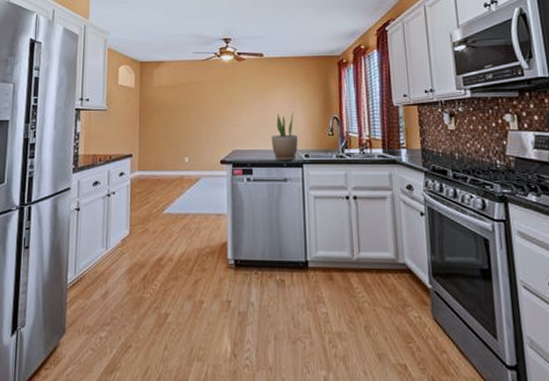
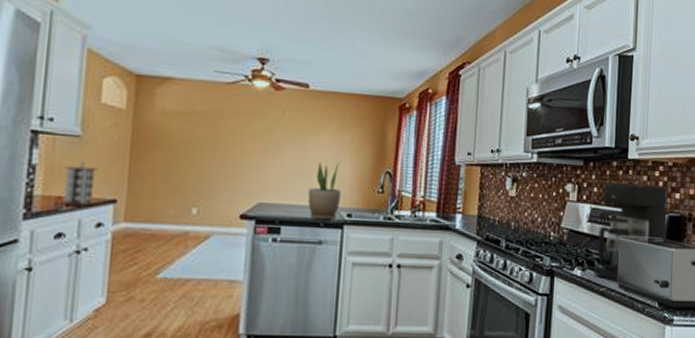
spice rack: none [96,128,119,161] -> present [61,161,98,206]

